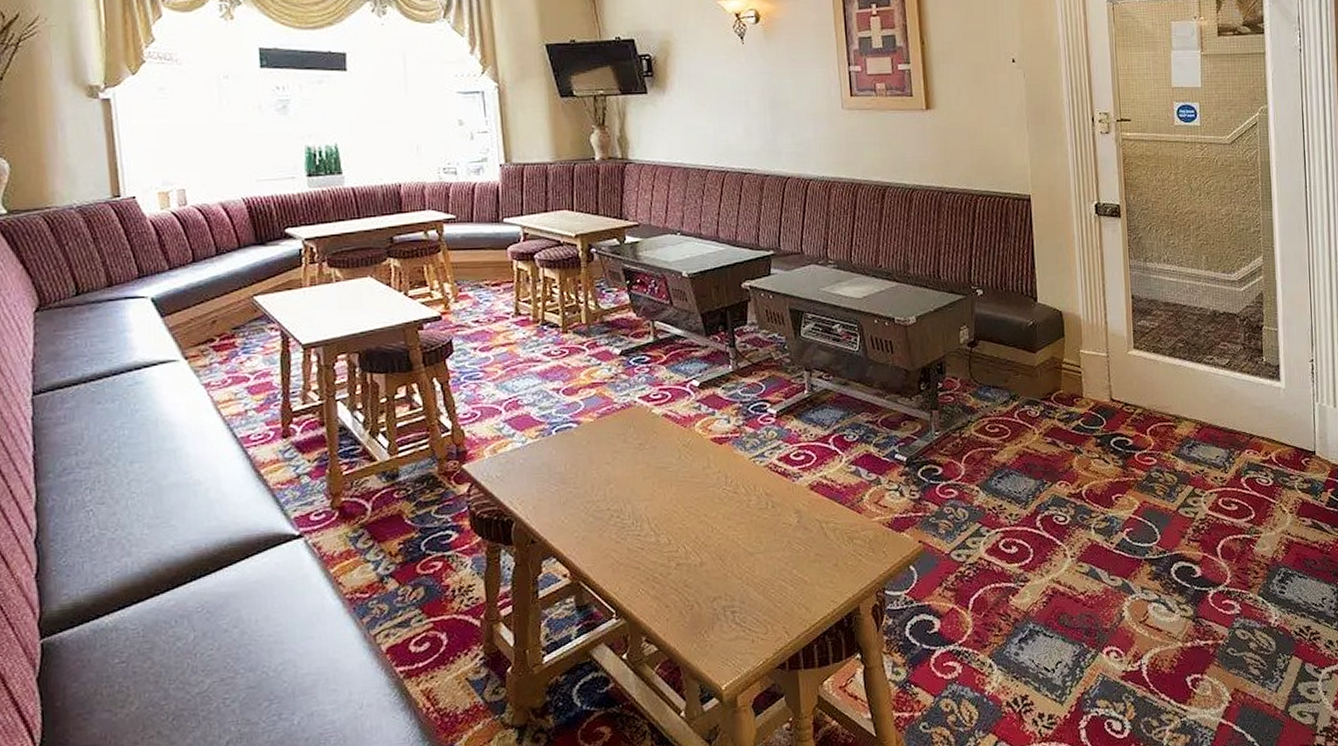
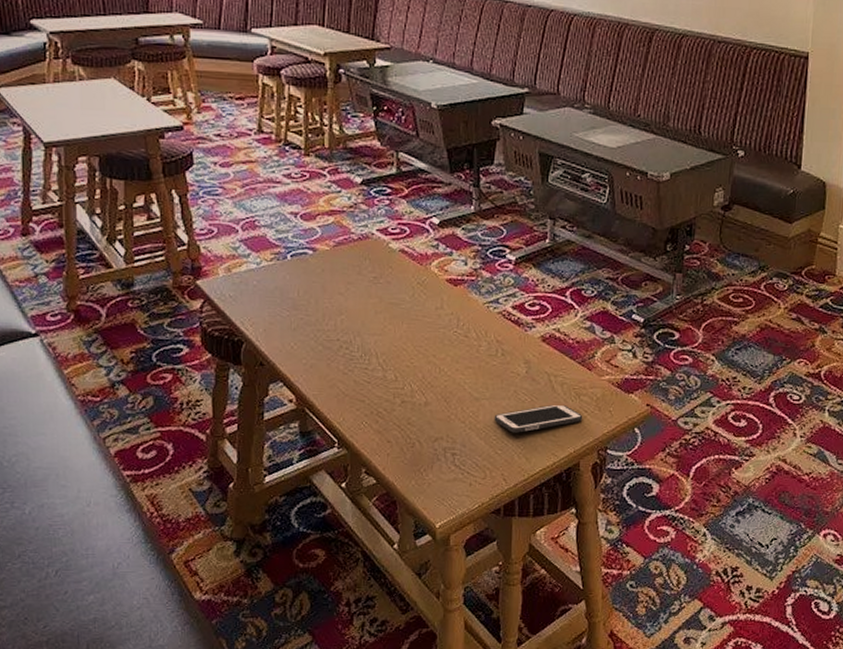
cell phone: none [770,550,858,584] -> present [494,404,583,433]

